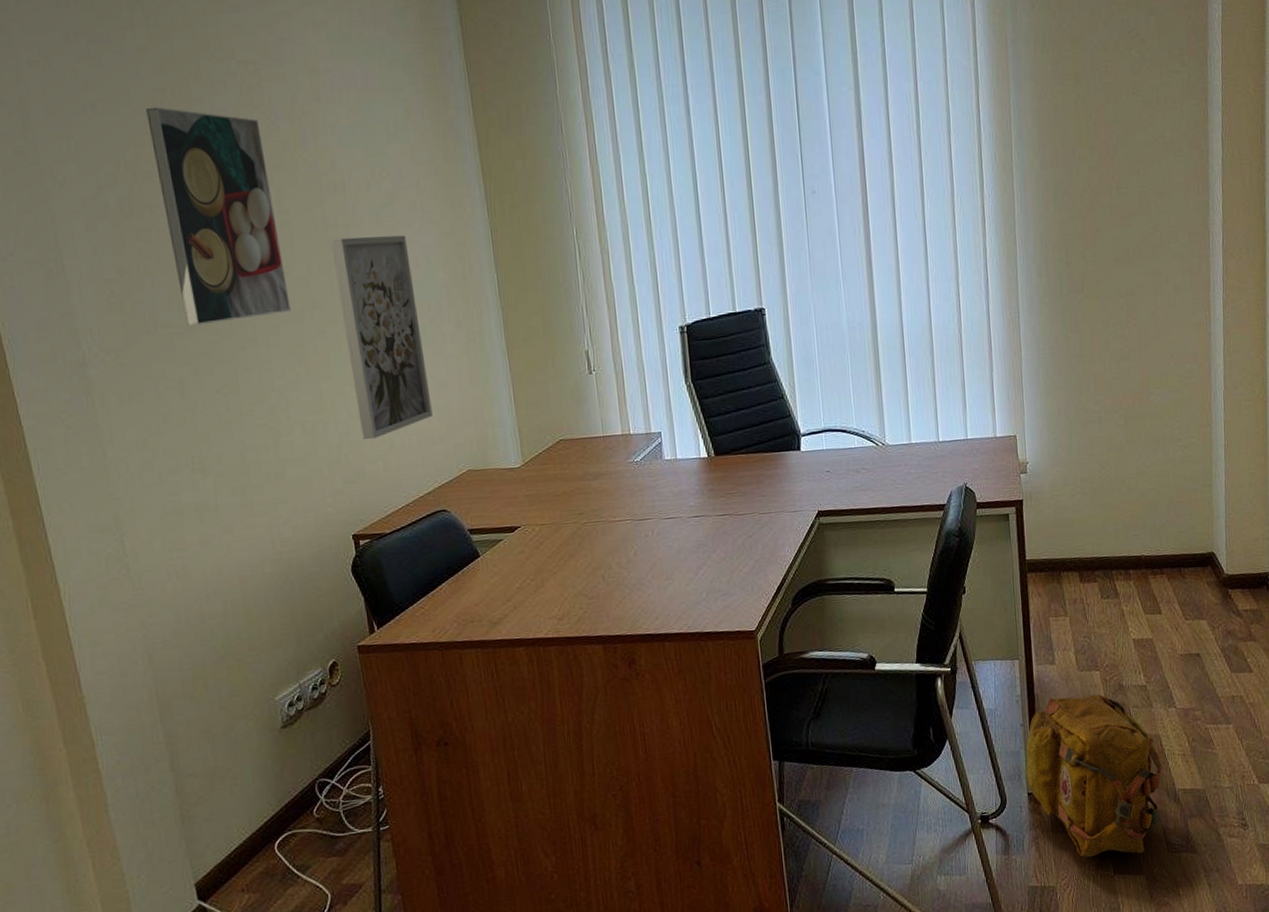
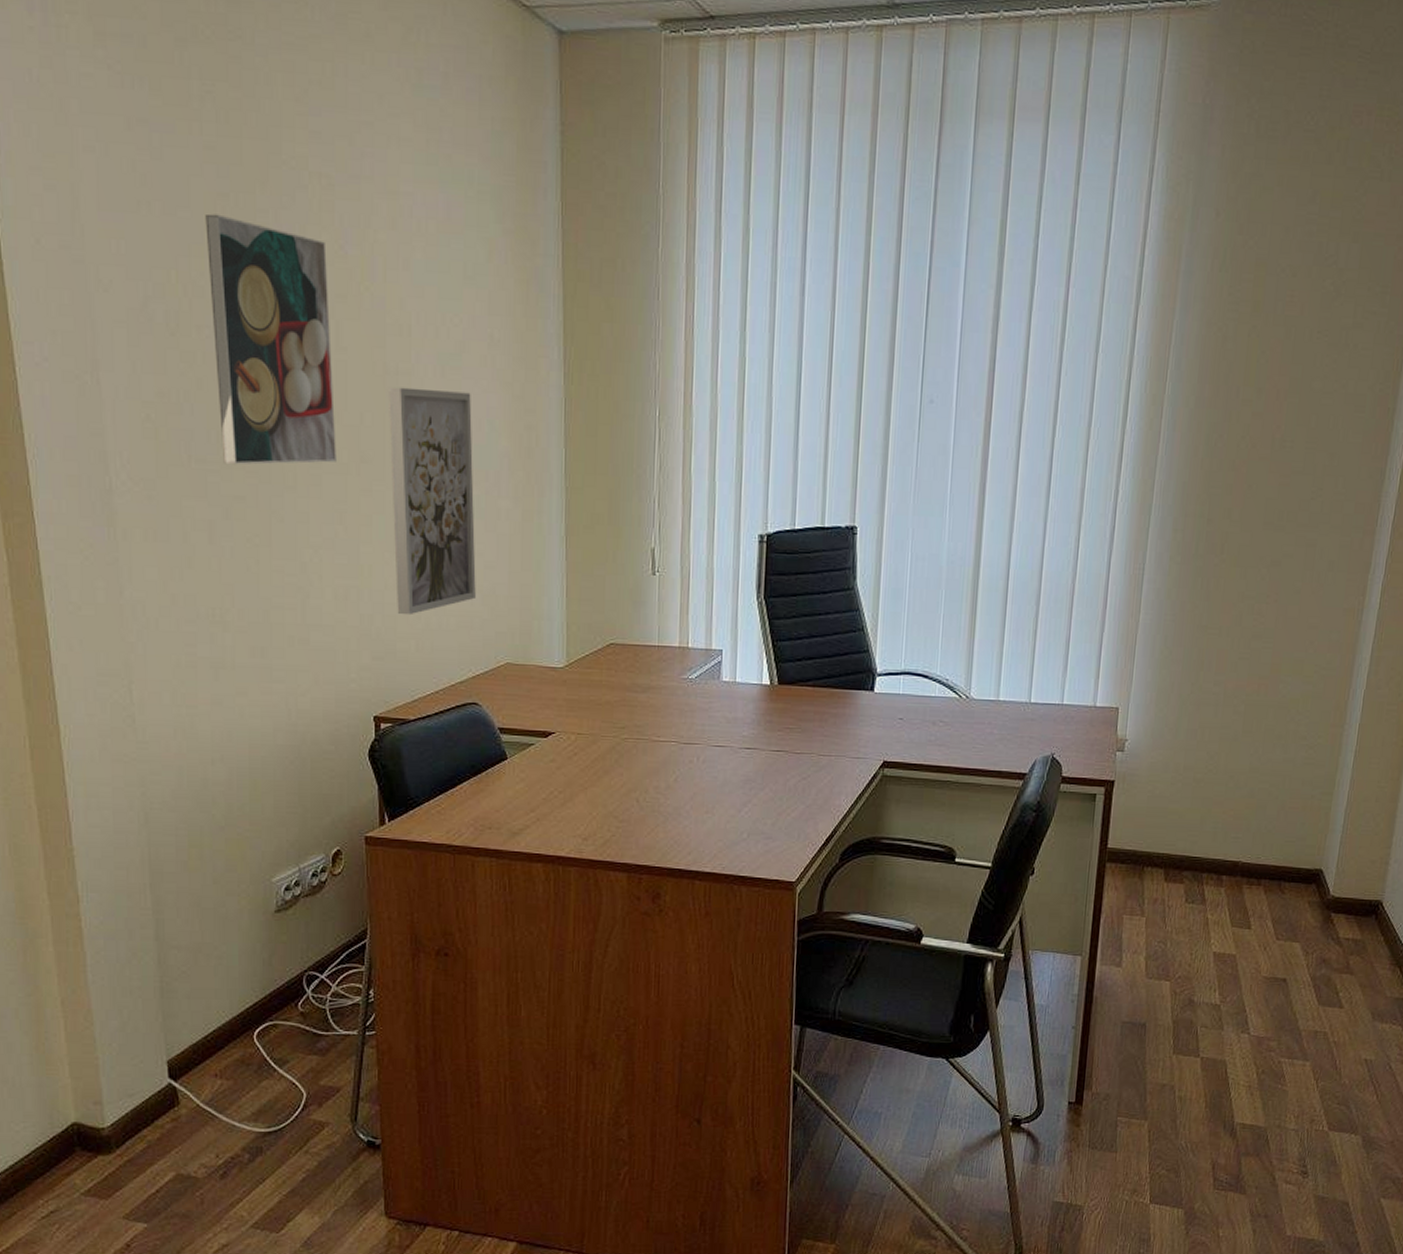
backpack: present [1026,694,1162,858] -> none [1069,1002,1223,1185]

